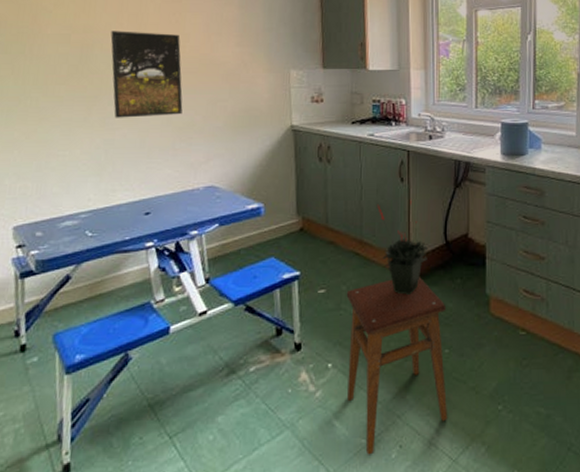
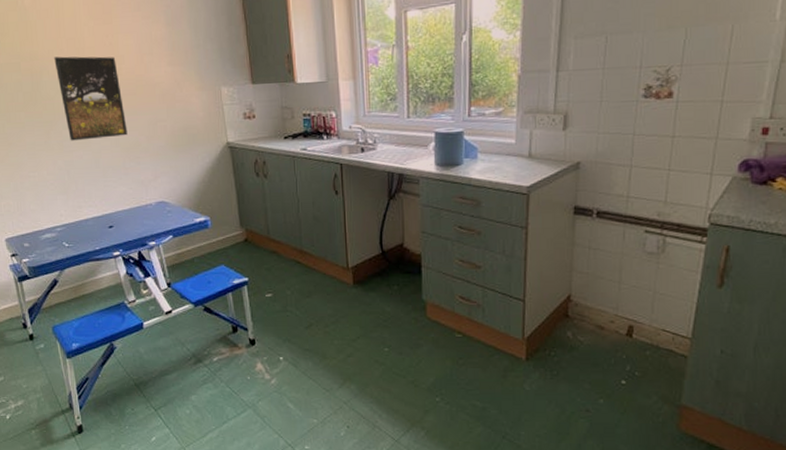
stool: present [346,277,448,455] -> none [291,283,390,432]
potted plant: present [377,199,429,295] -> none [314,211,366,299]

